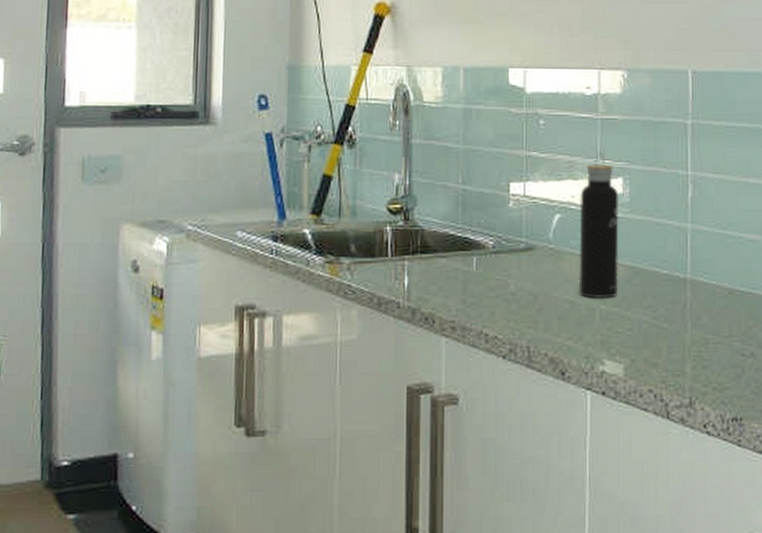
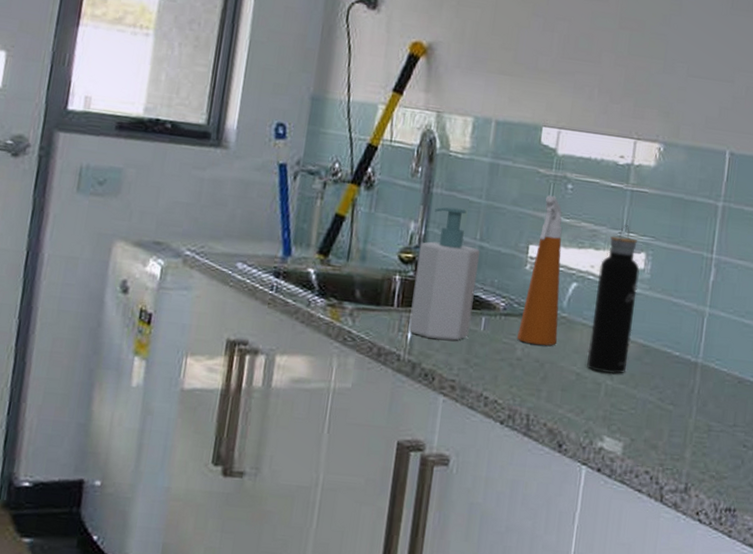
soap bottle: none [404,154,464,284] -> present [408,206,480,341]
spray bottle: none [509,133,547,279] -> present [517,195,563,346]

